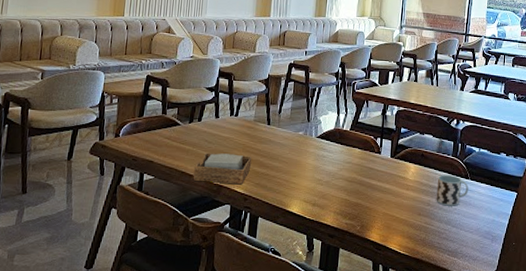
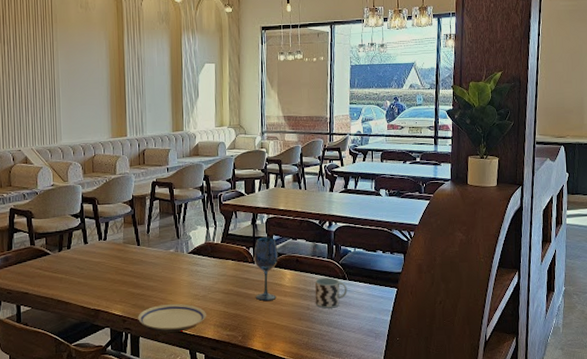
napkin holder: present [193,153,252,185] -> none [69,277,126,309]
plate: none [259,186,328,216] -> present [138,304,206,333]
wineglass: none [378,129,405,193] -> present [253,237,278,301]

